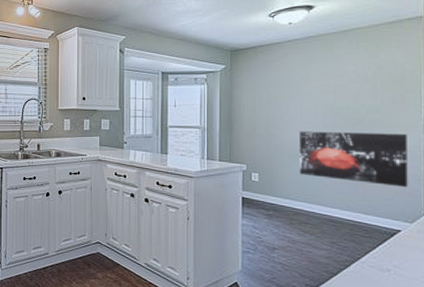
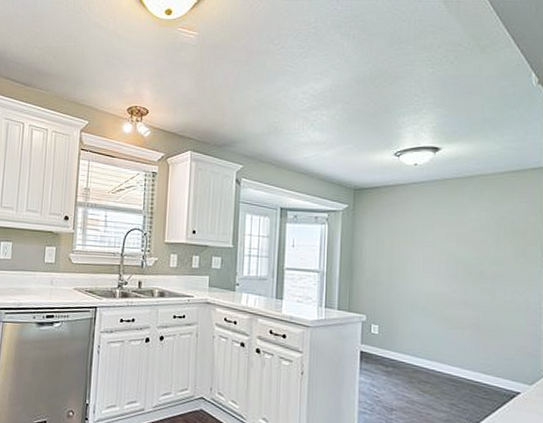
wall art: present [299,131,408,187] -> none [420,281,528,346]

